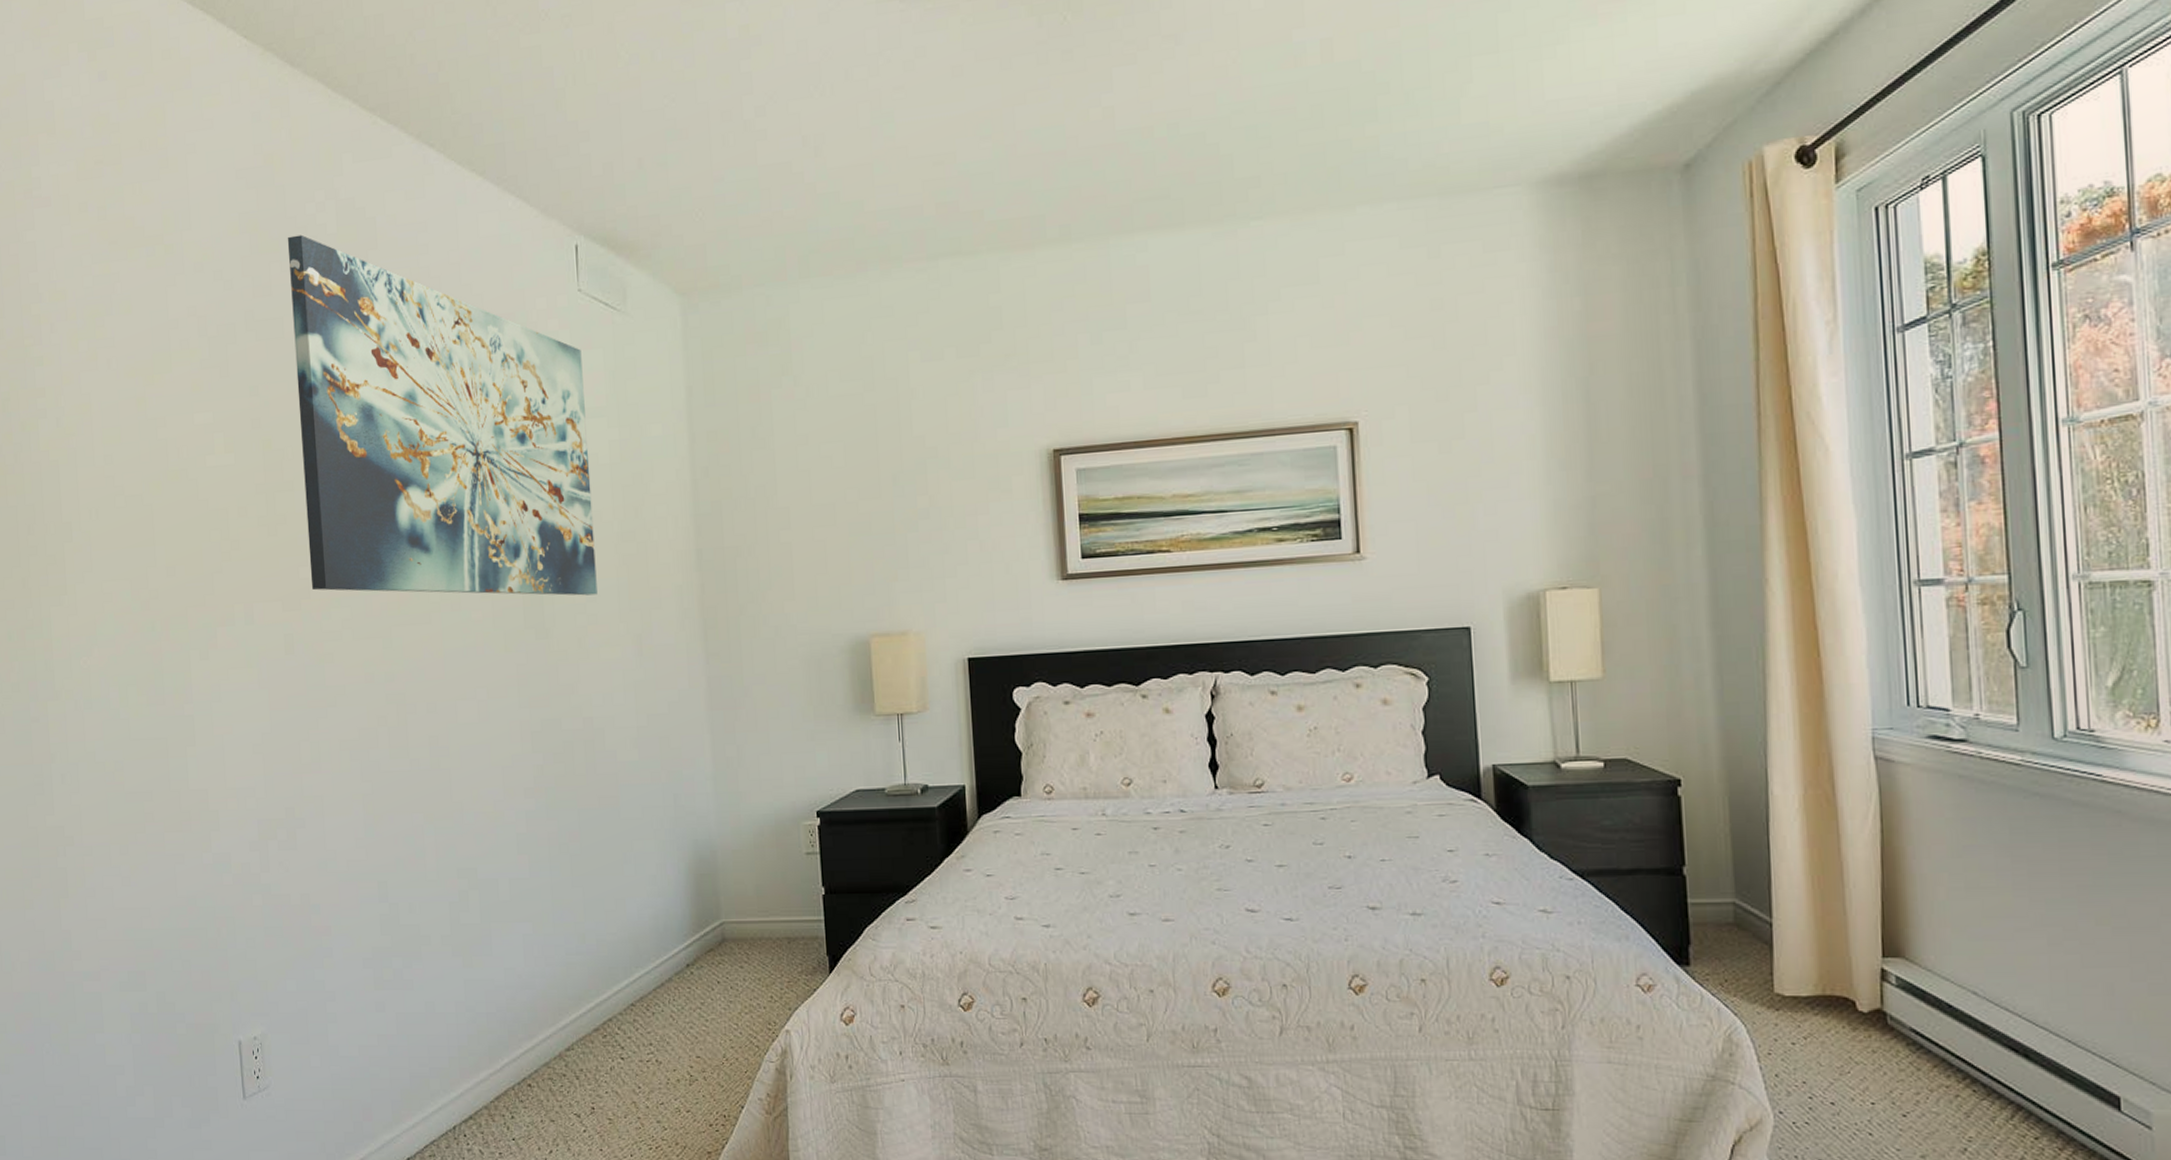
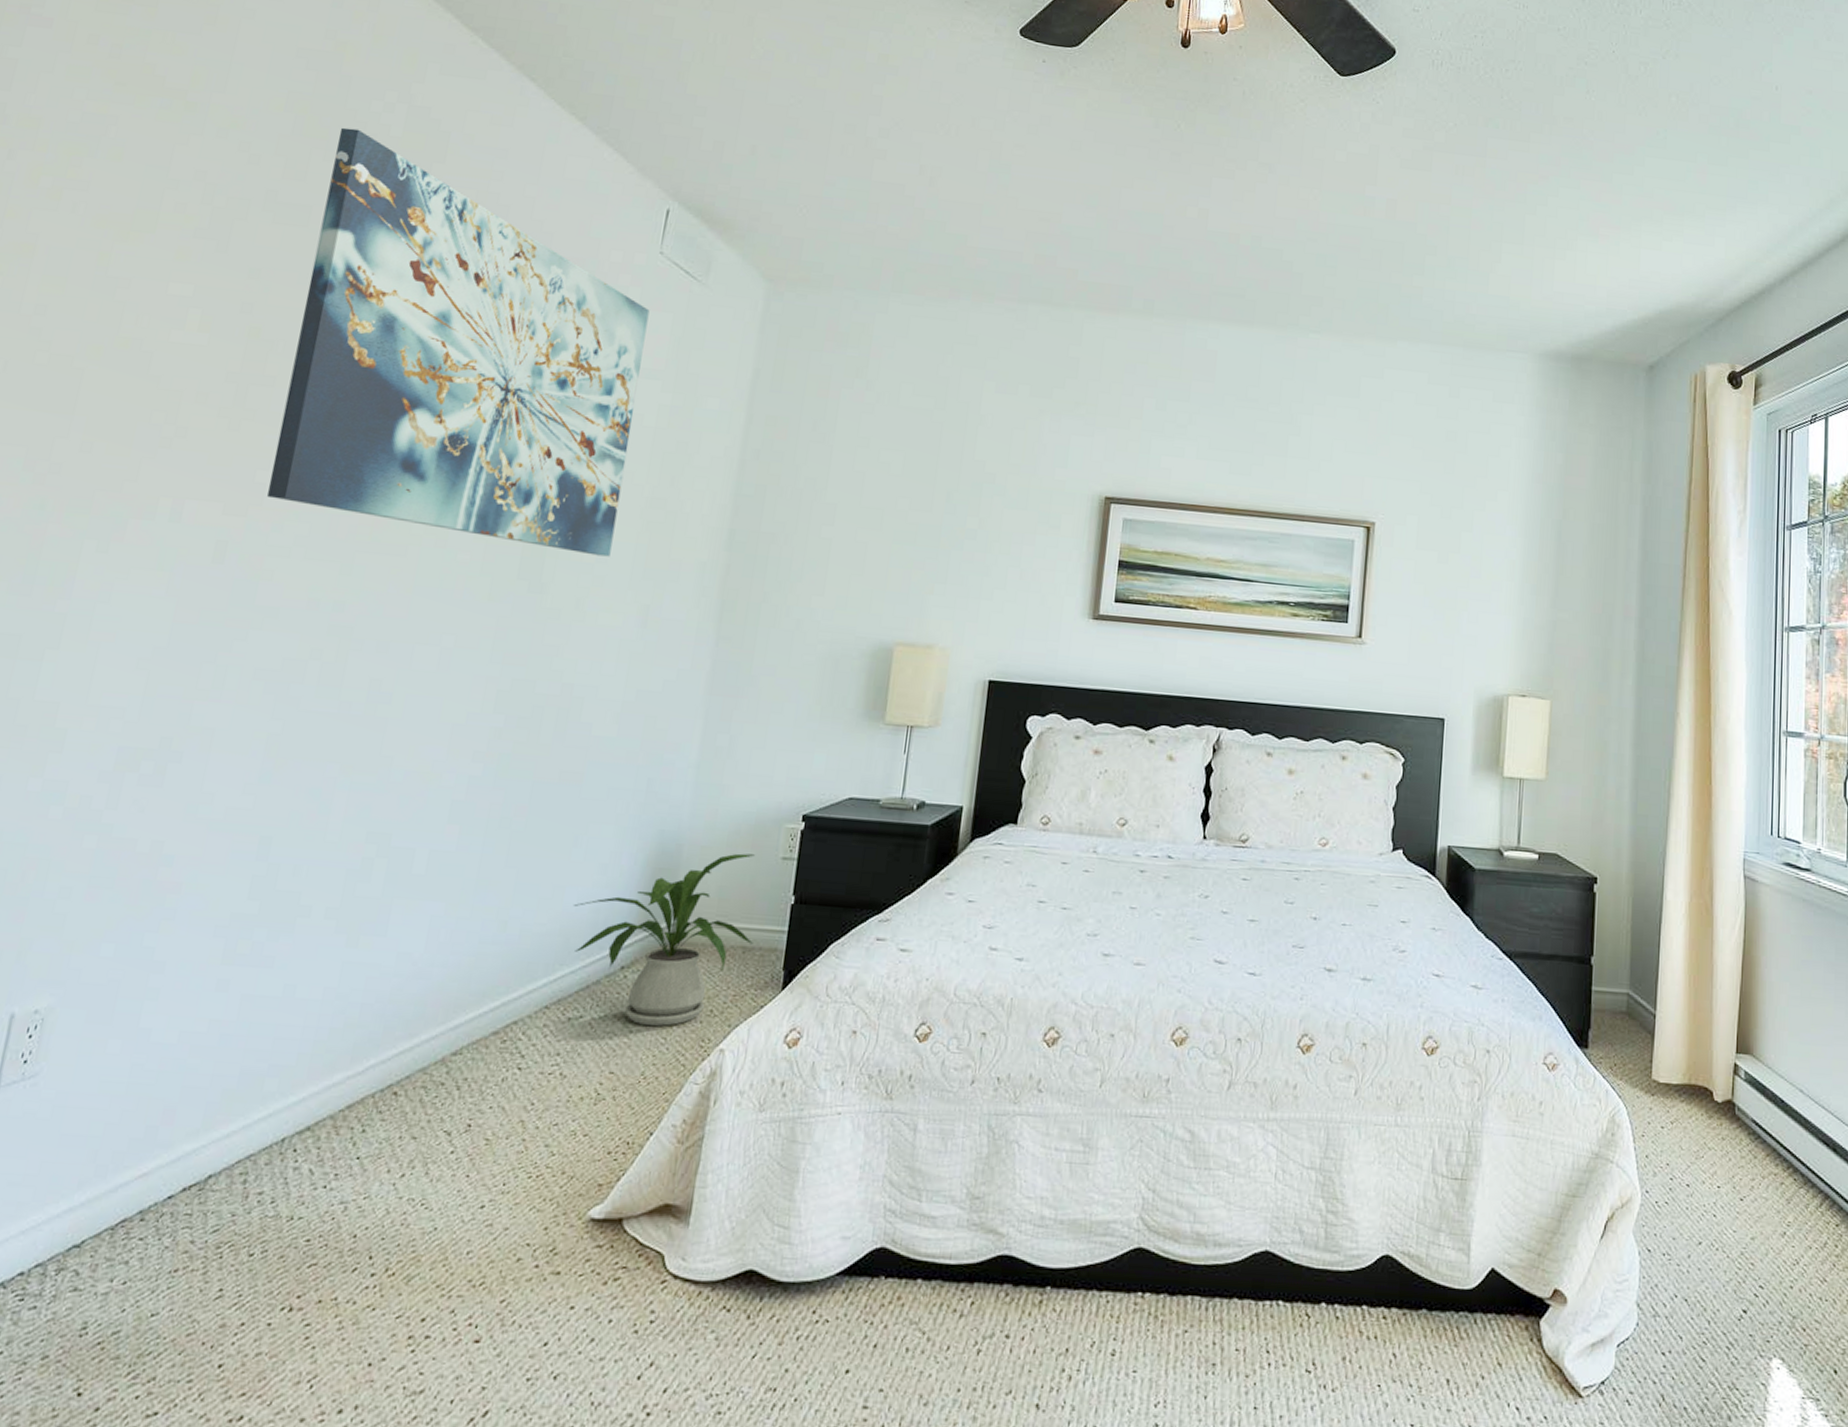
house plant: none [634,853,797,1013] -> present [572,853,755,1026]

